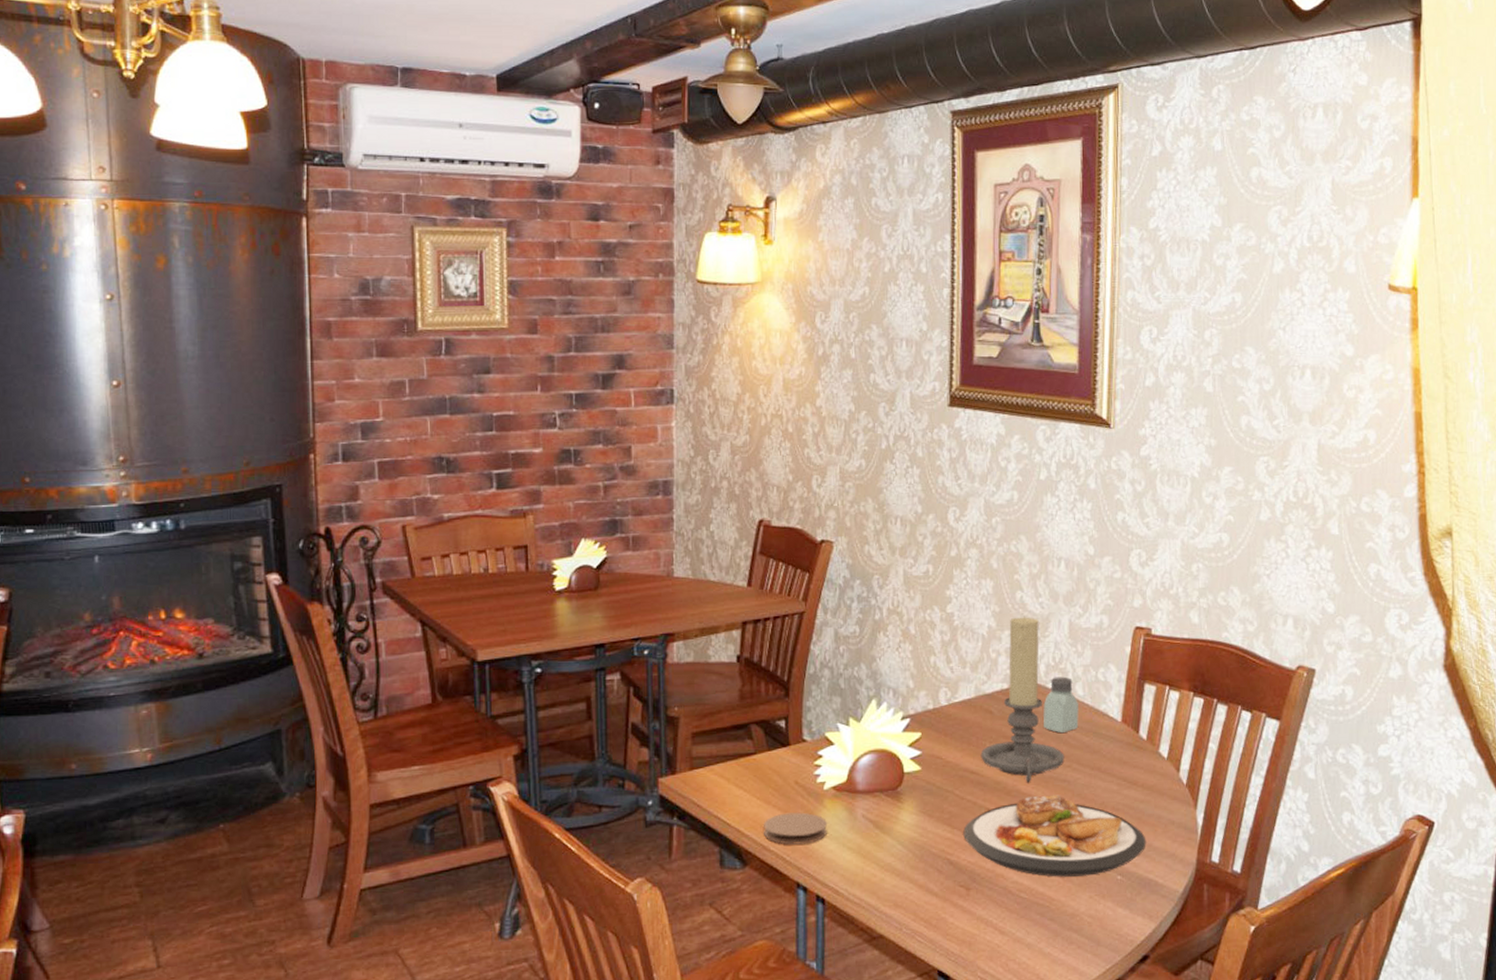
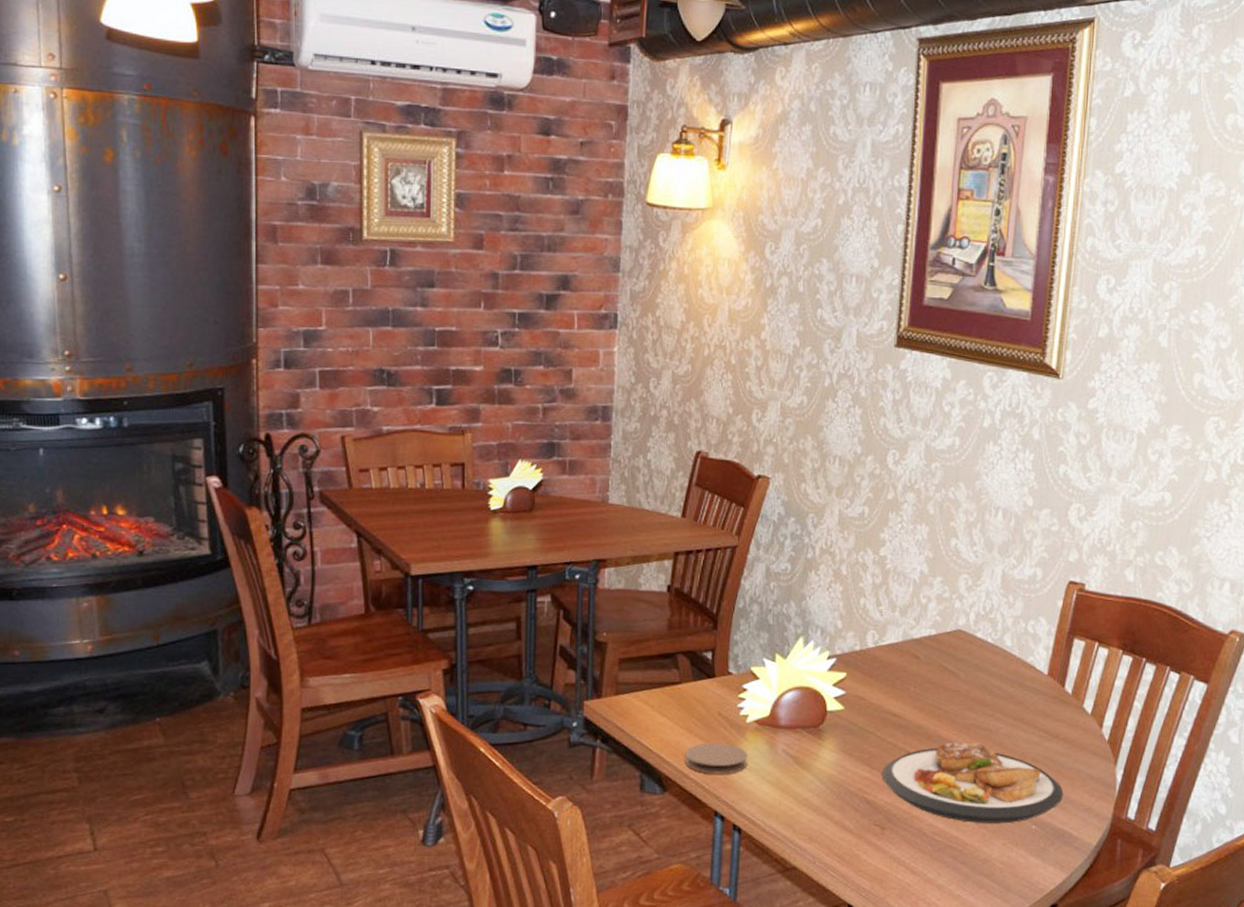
candle holder: present [980,616,1065,783] -> none [904,563,988,729]
saltshaker: present [1043,676,1079,734] -> none [969,626,1006,683]

